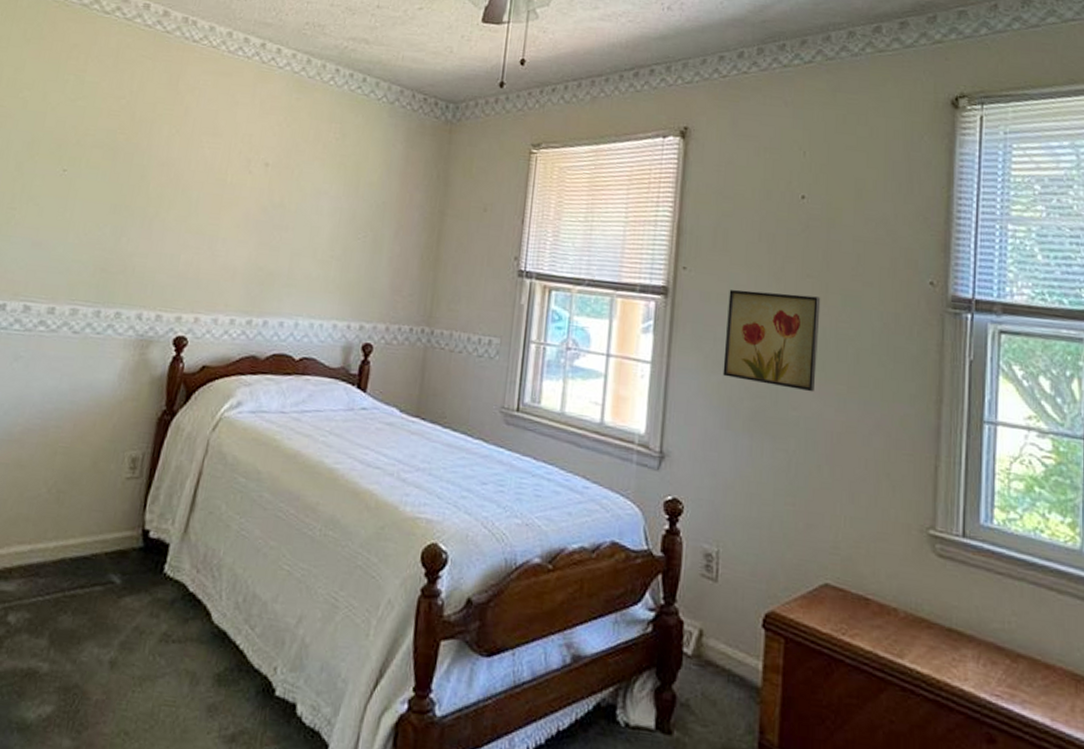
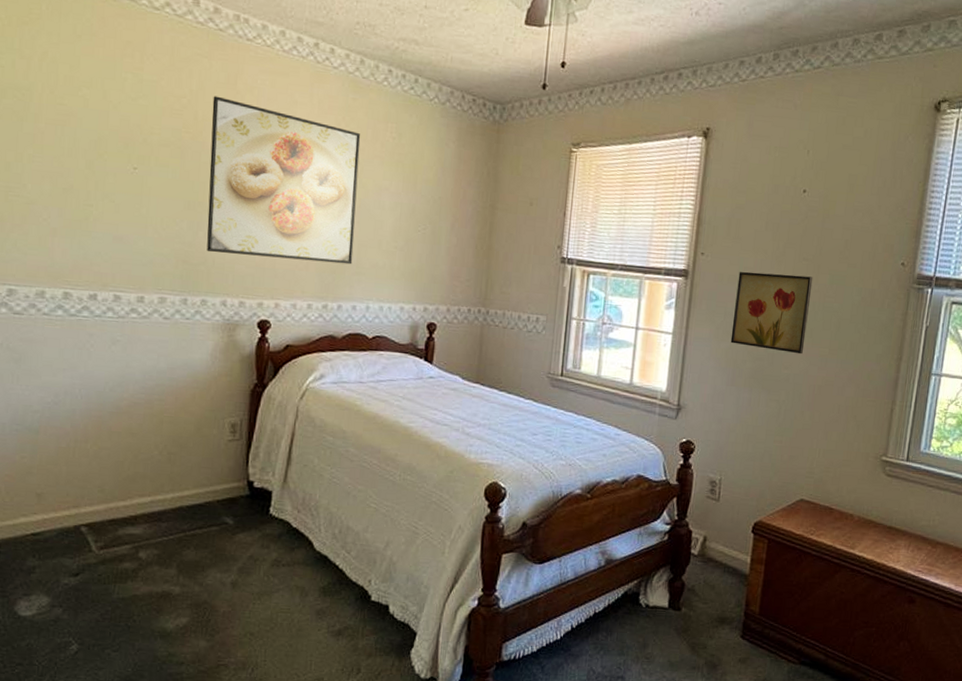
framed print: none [128,96,302,276] -> present [207,96,361,265]

